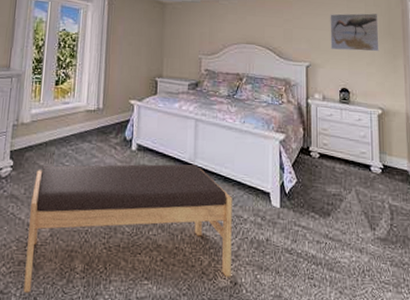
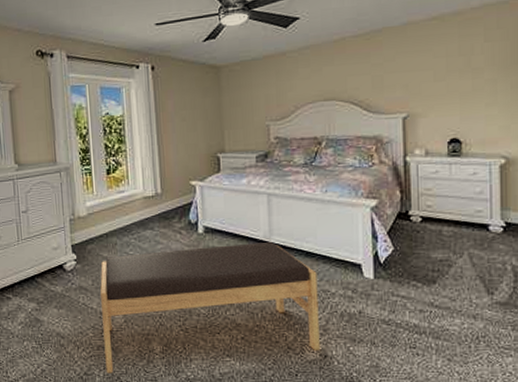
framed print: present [330,13,379,52] -> none [434,38,504,93]

